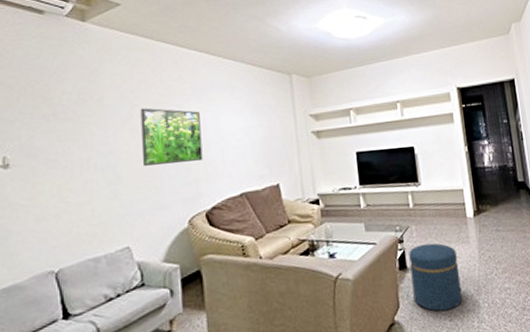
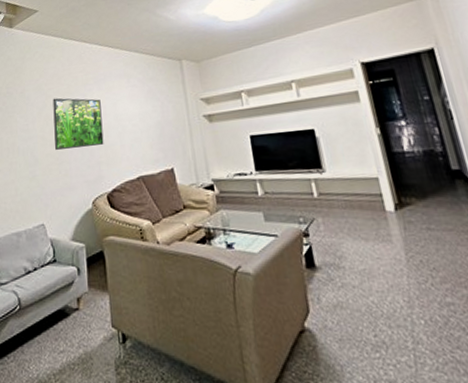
ottoman: present [409,243,463,311] -> none [316,239,389,322]

